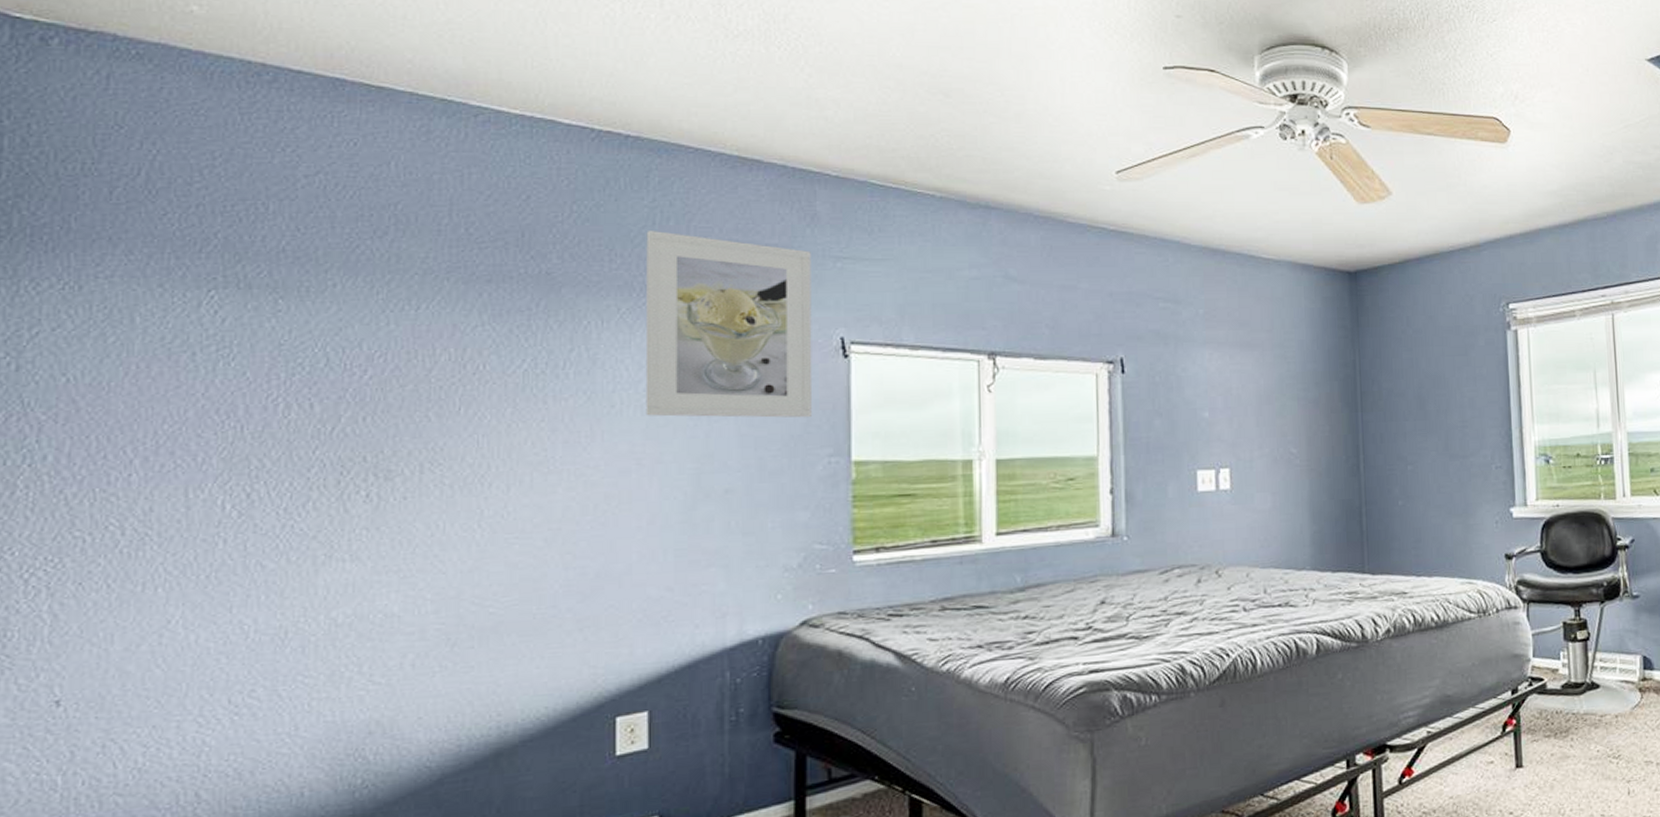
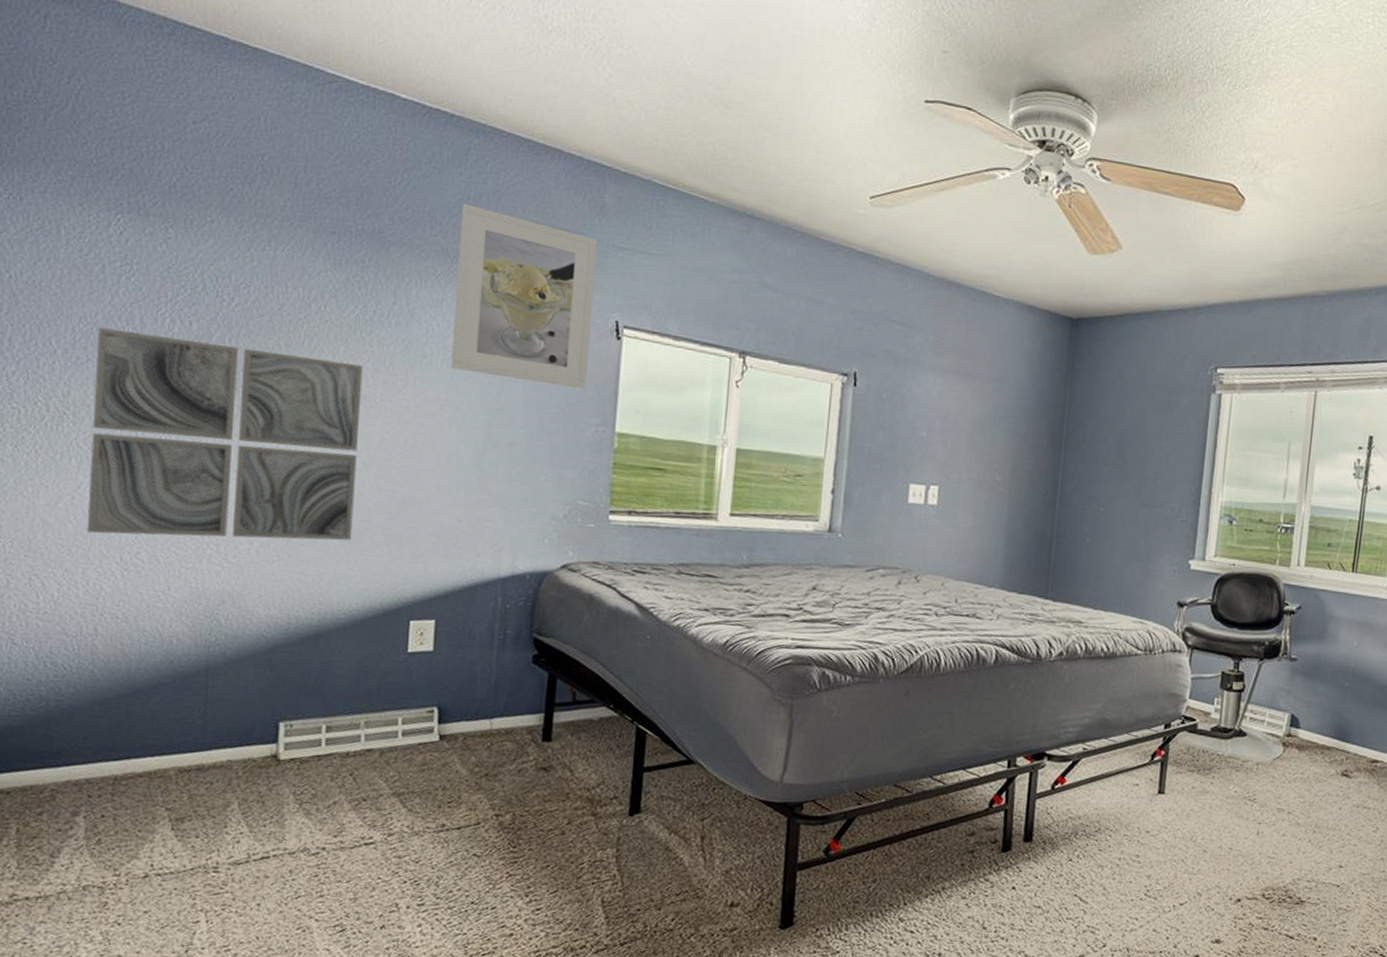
wall art: none [181,425,537,676] -> present [86,327,363,541]

